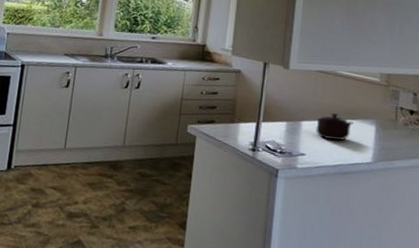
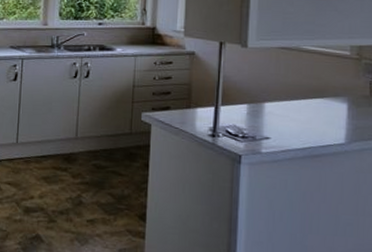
teapot: present [316,113,354,140] -> none [280,92,322,121]

